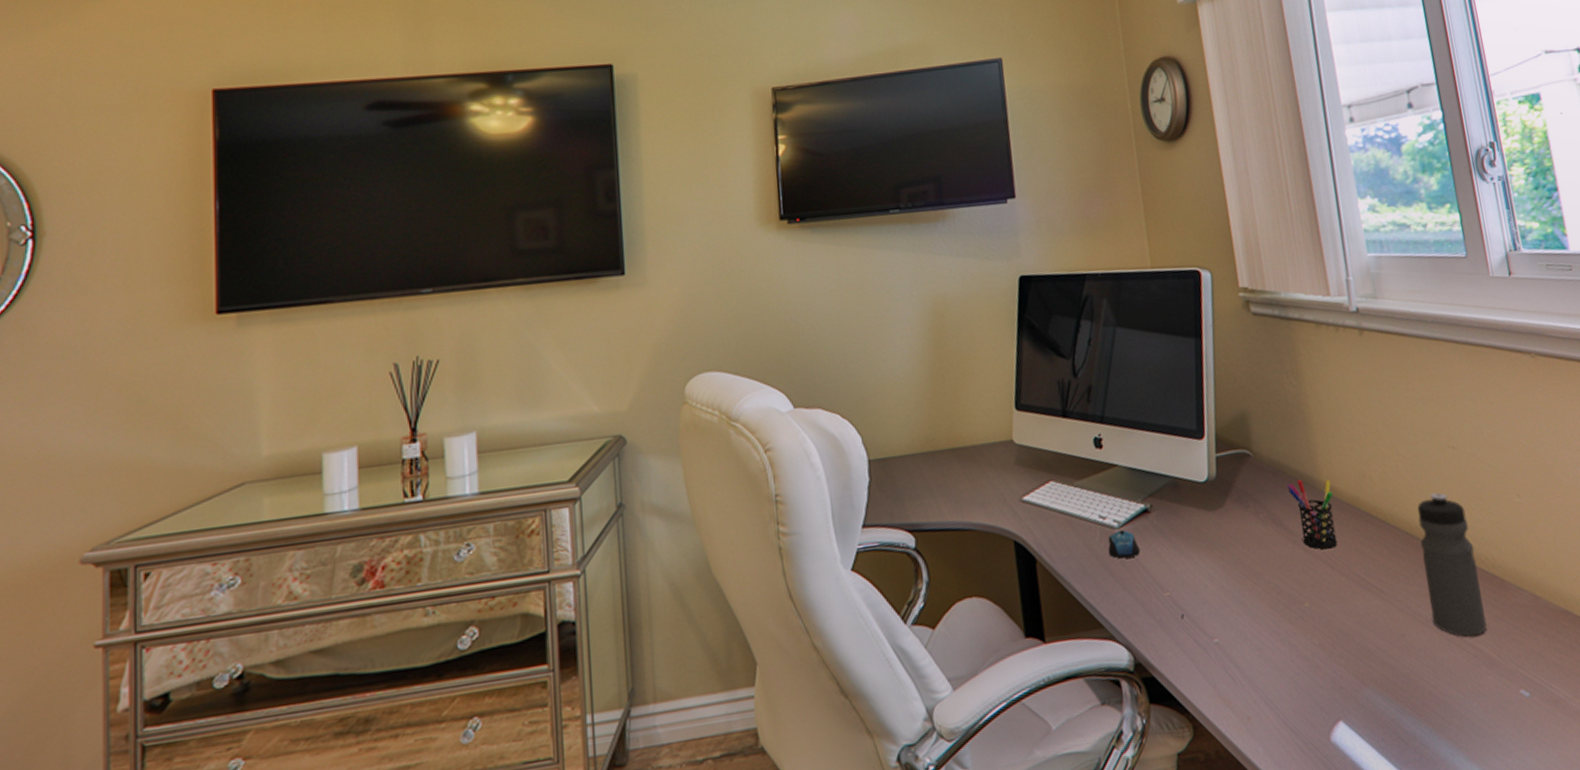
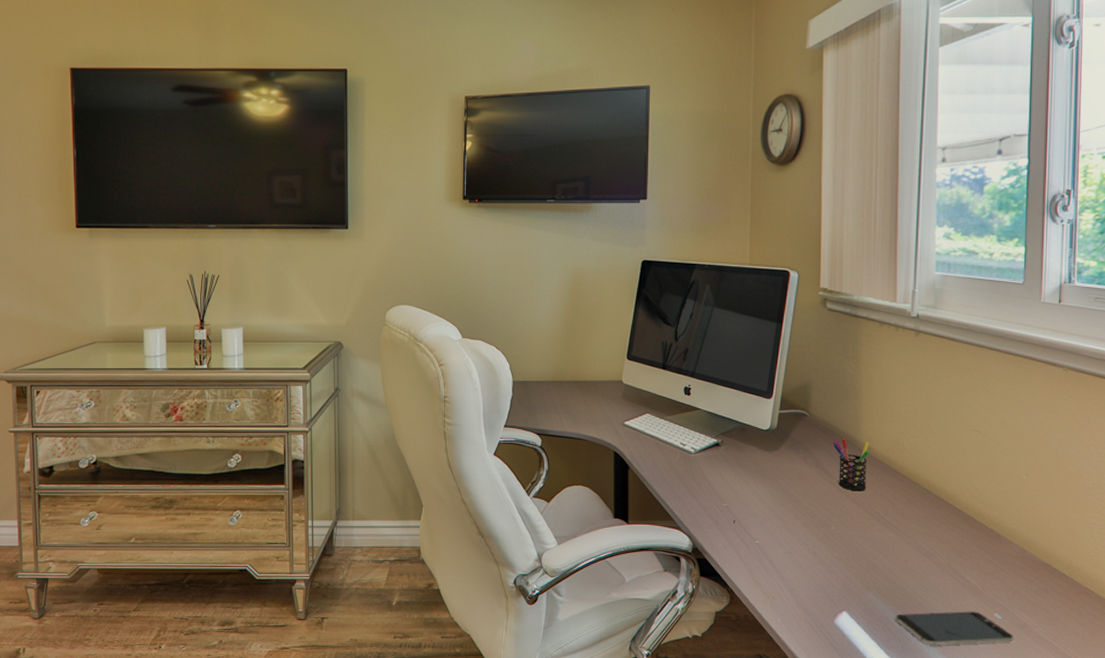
computer mouse: present [1108,530,1140,559] -> none [684,455,709,475]
smartphone: none [1403,691,1551,751] -> present [894,611,1015,646]
water bottle: present [1417,492,1487,637] -> none [933,463,979,571]

